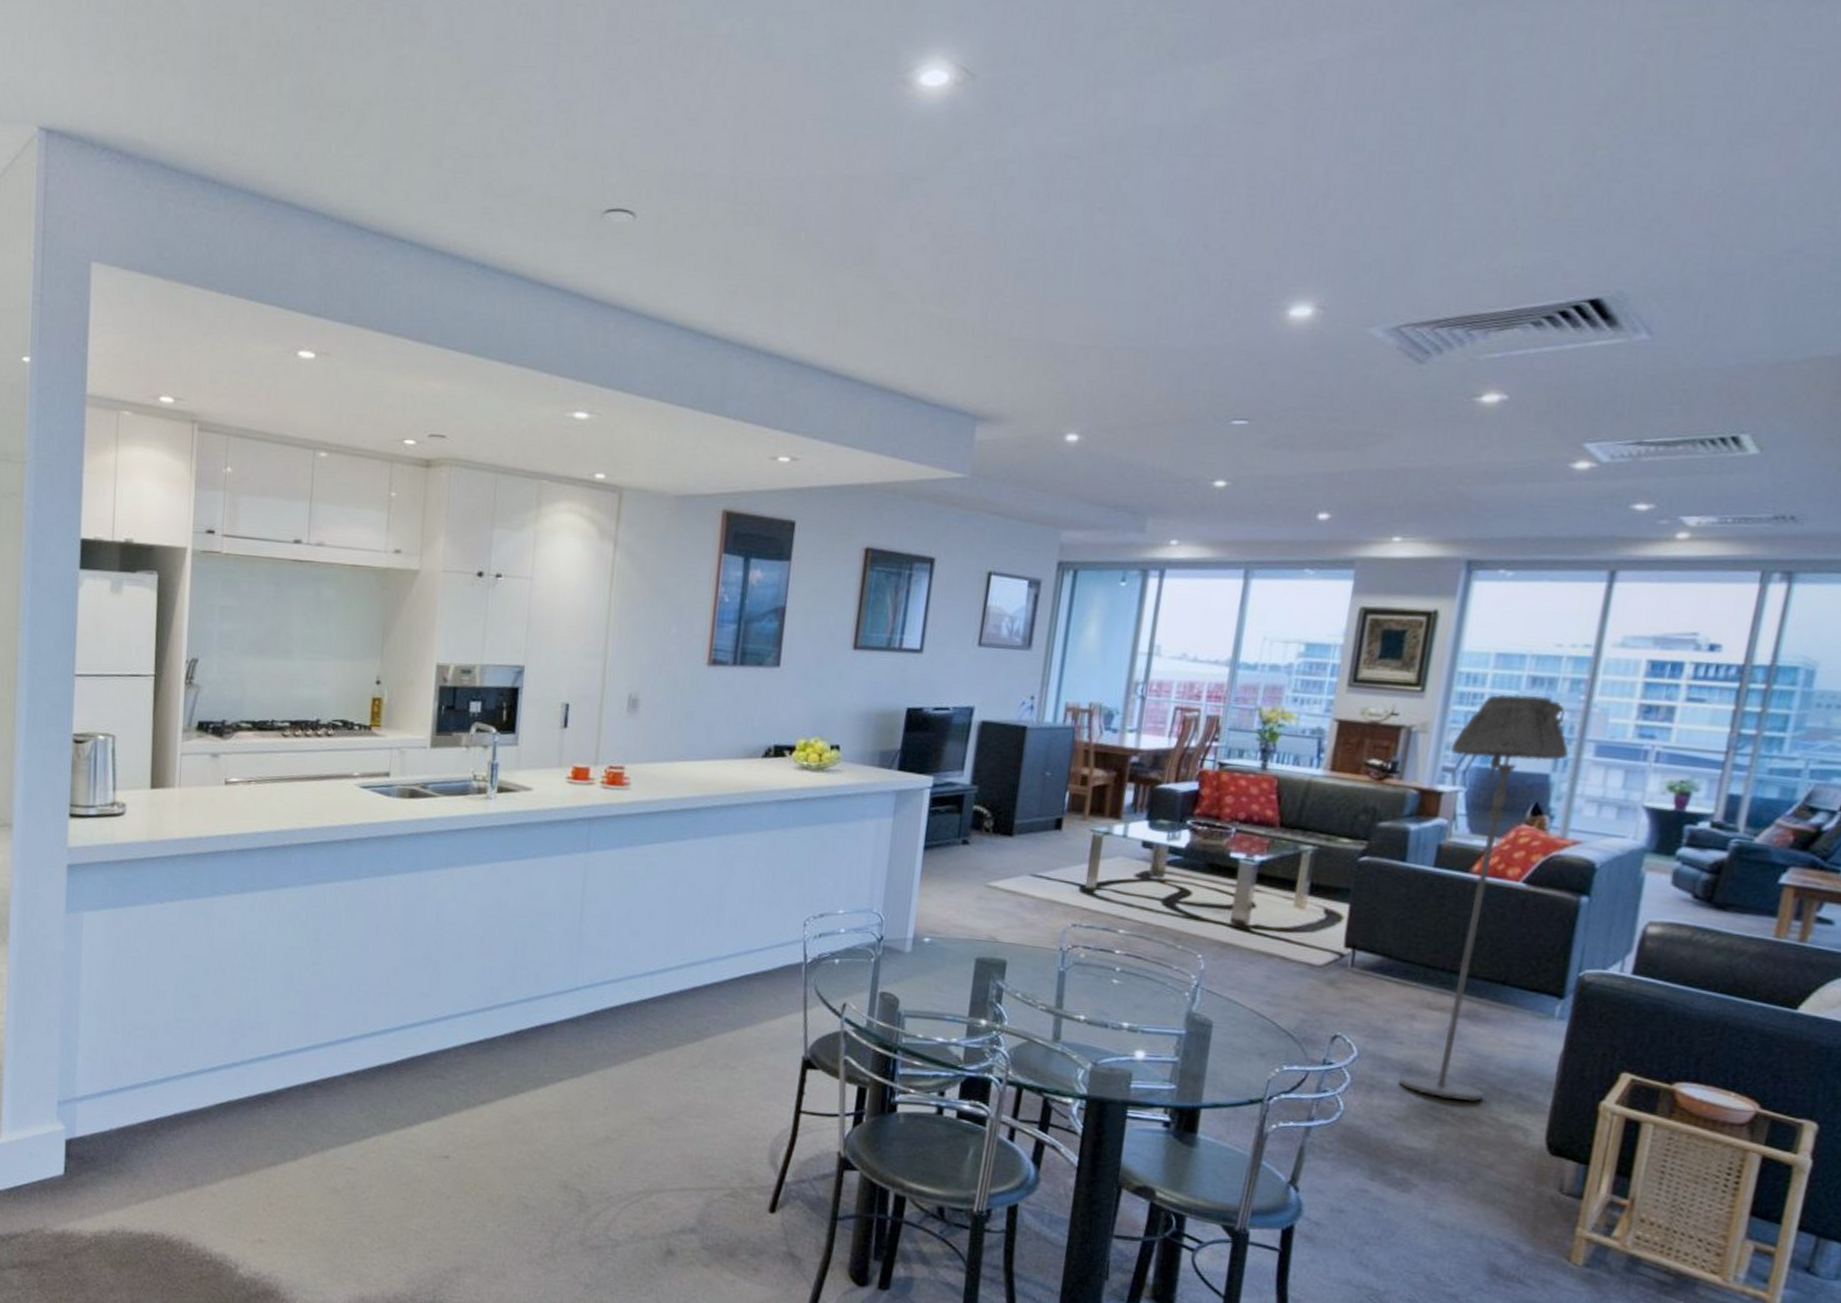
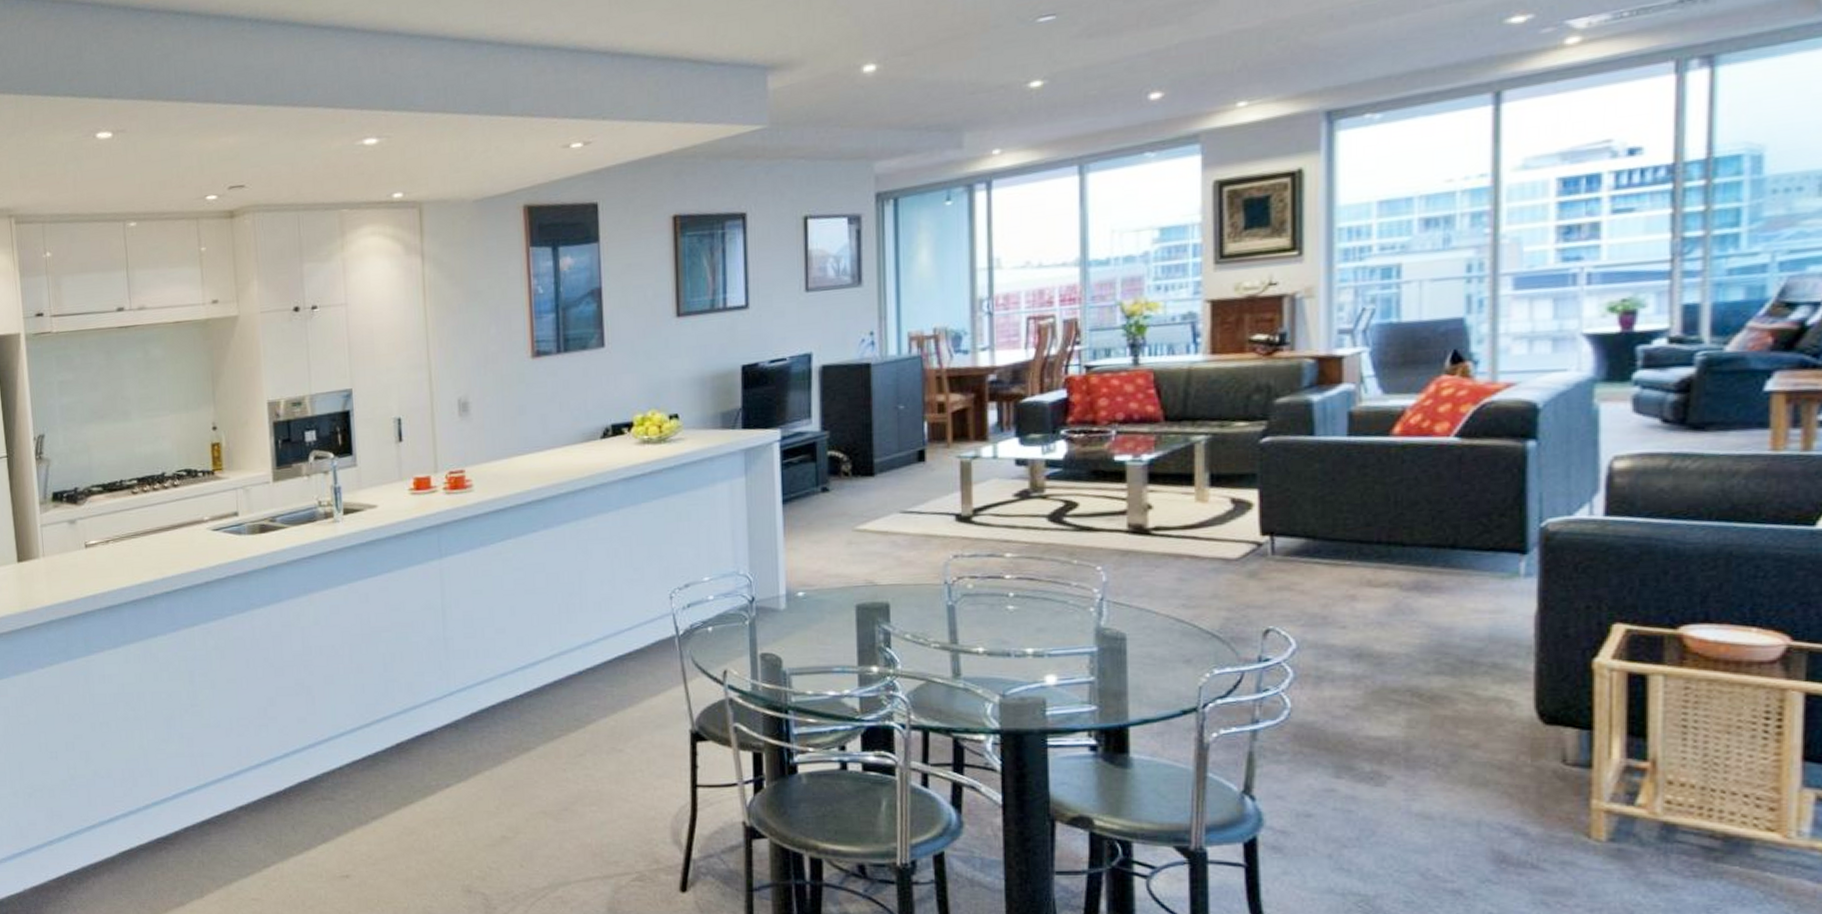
floor lamp: present [1398,694,1569,1102] -> none [1343,236,1482,679]

